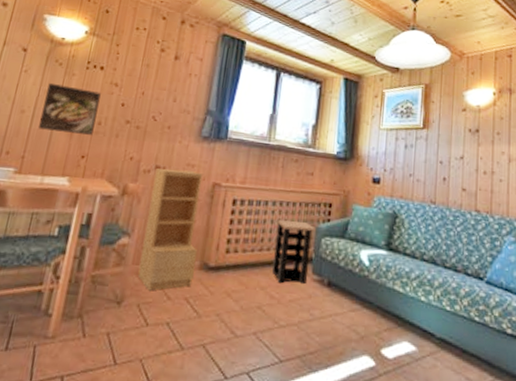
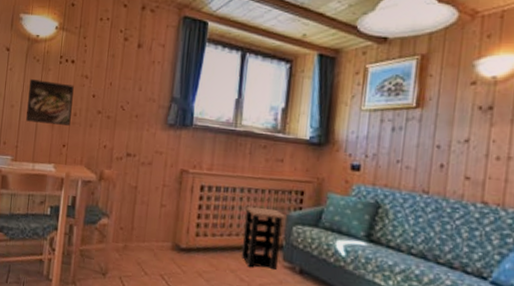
bookshelf: present [138,168,203,291] -> none [118,155,171,266]

